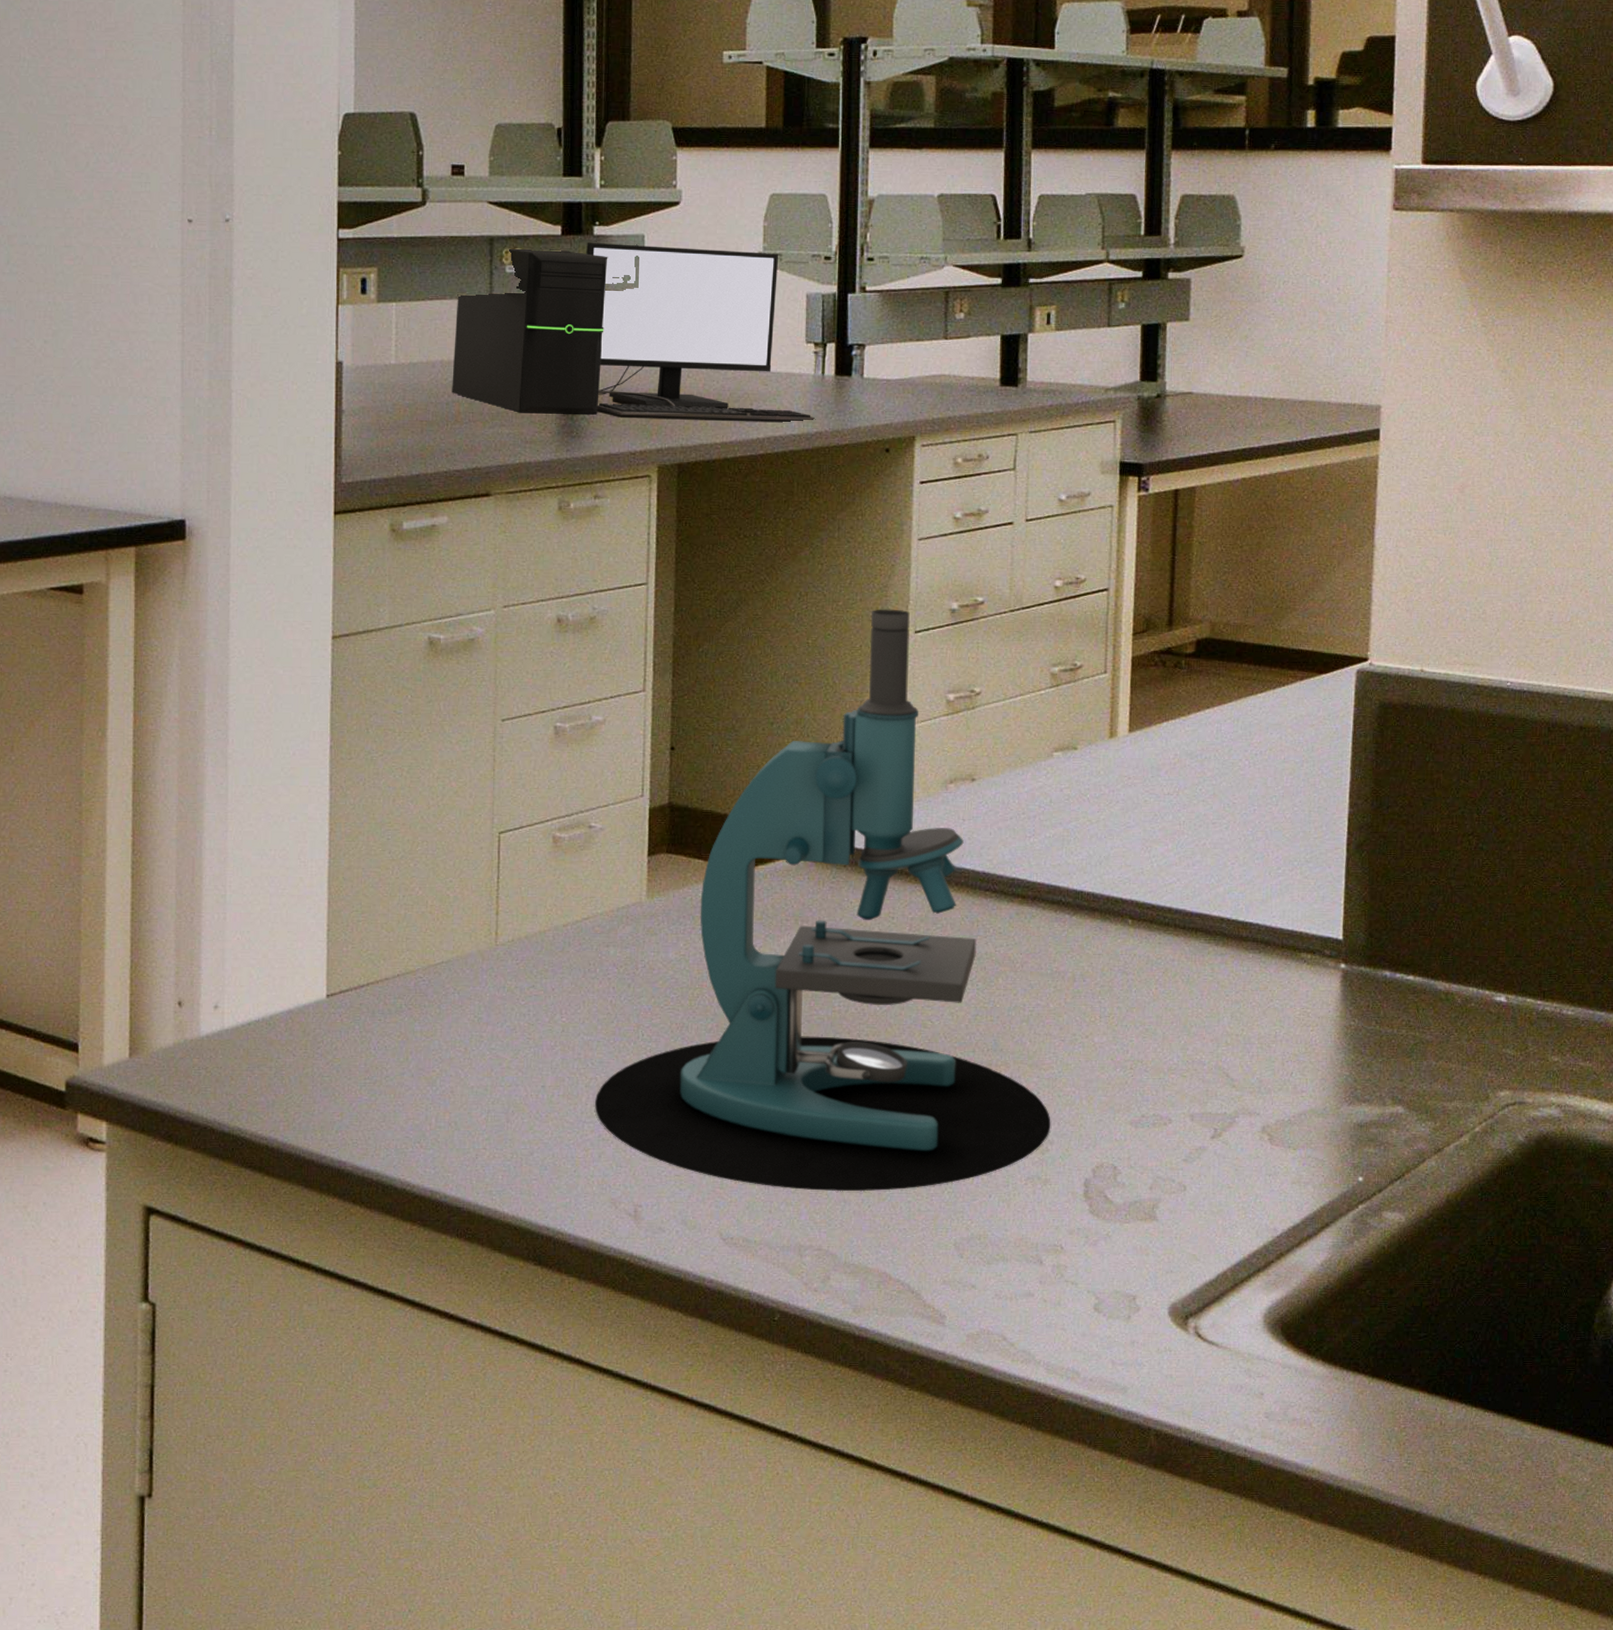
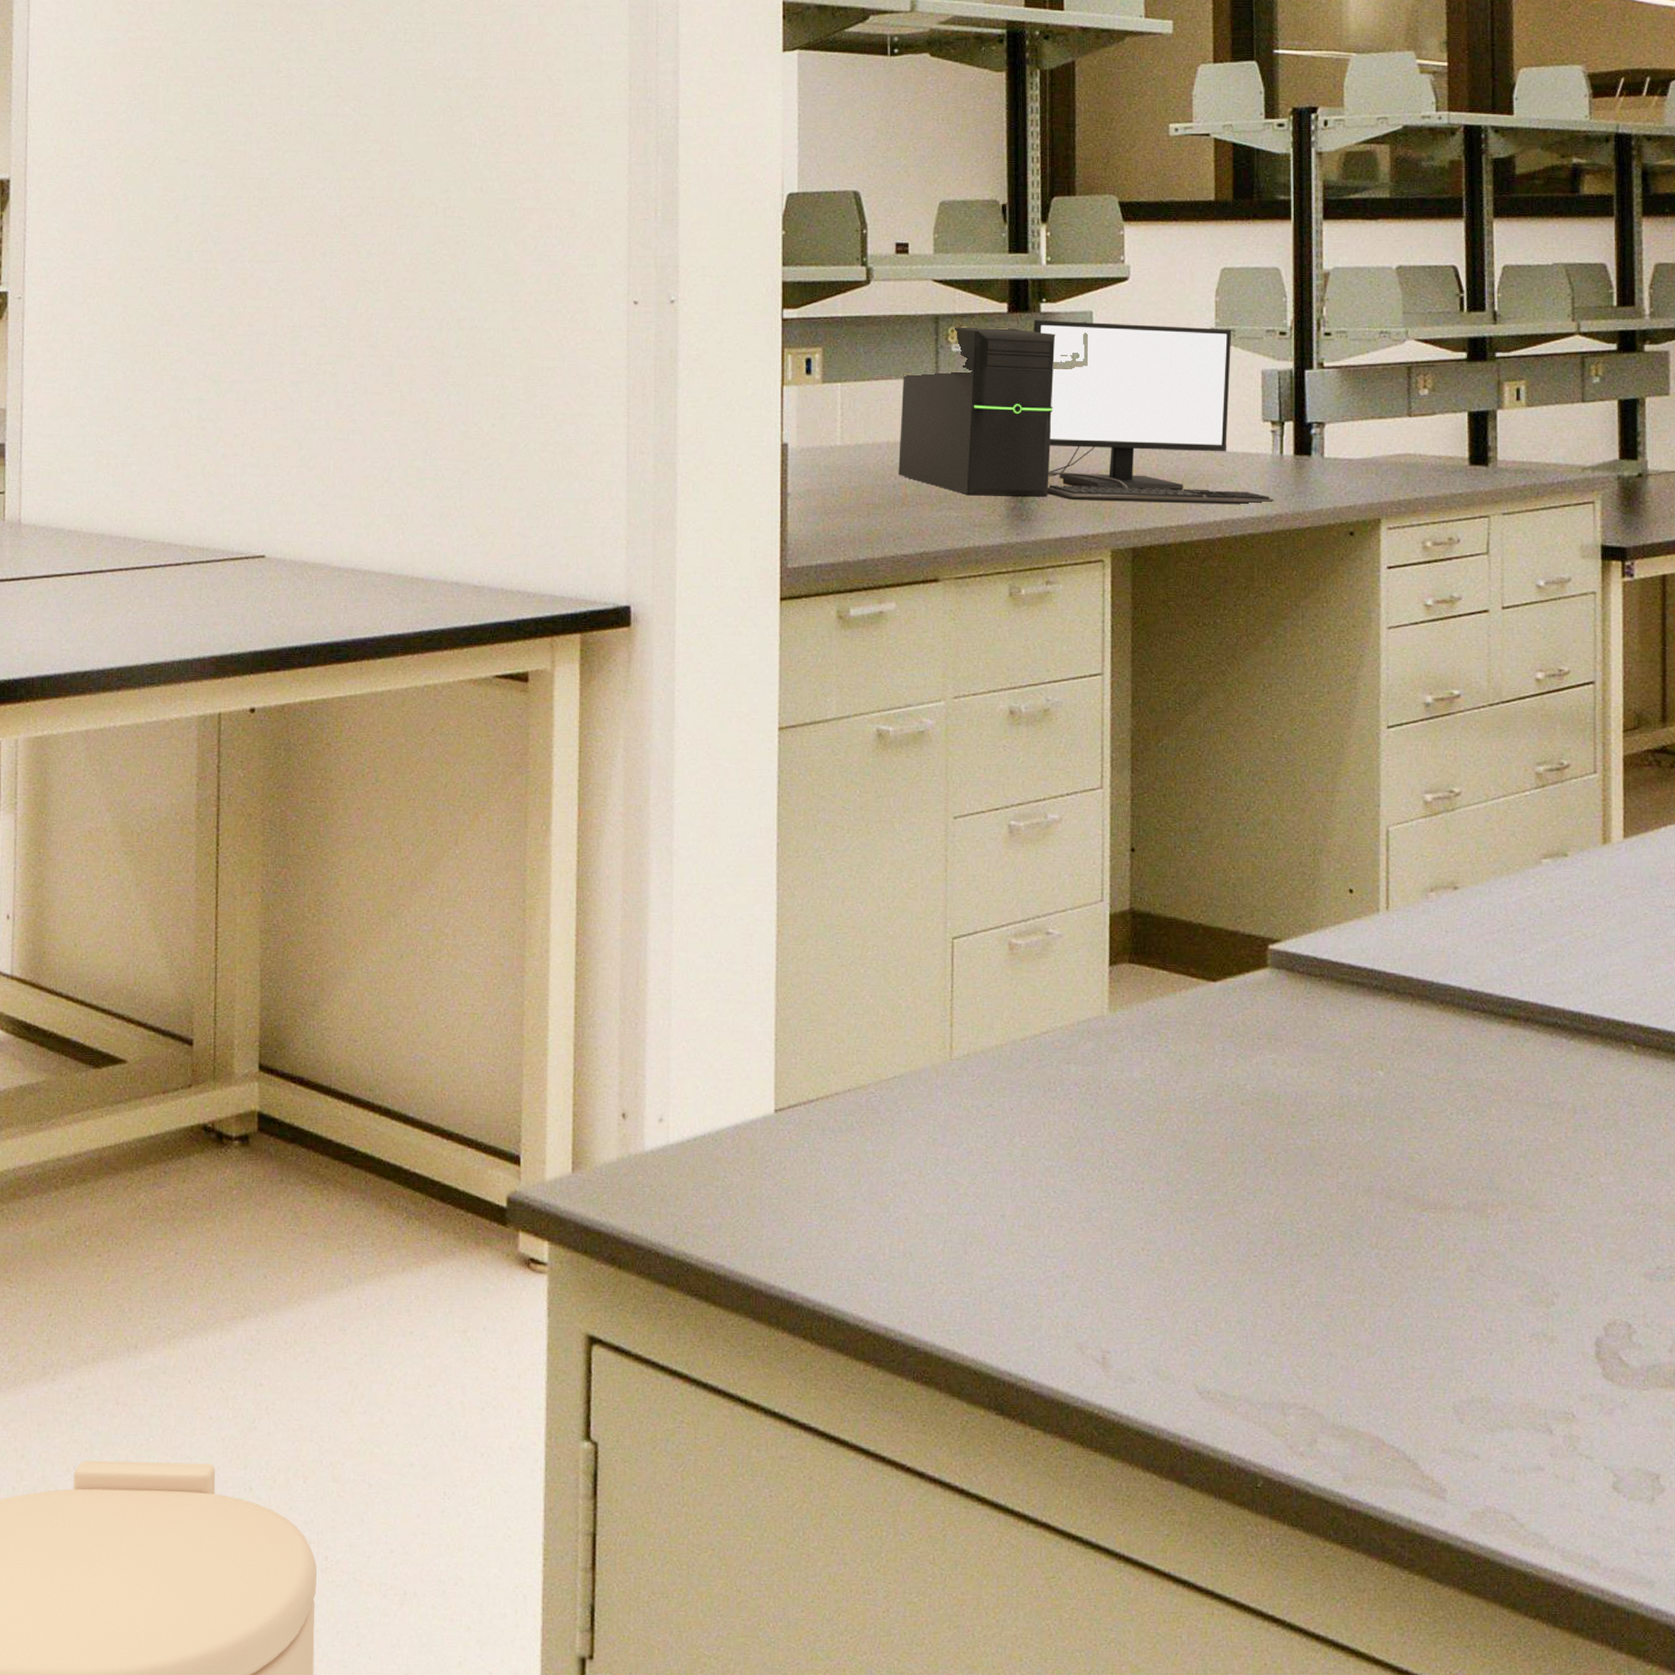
microscope: present [595,609,1051,1192] -> none [1058,702,1556,1344]

